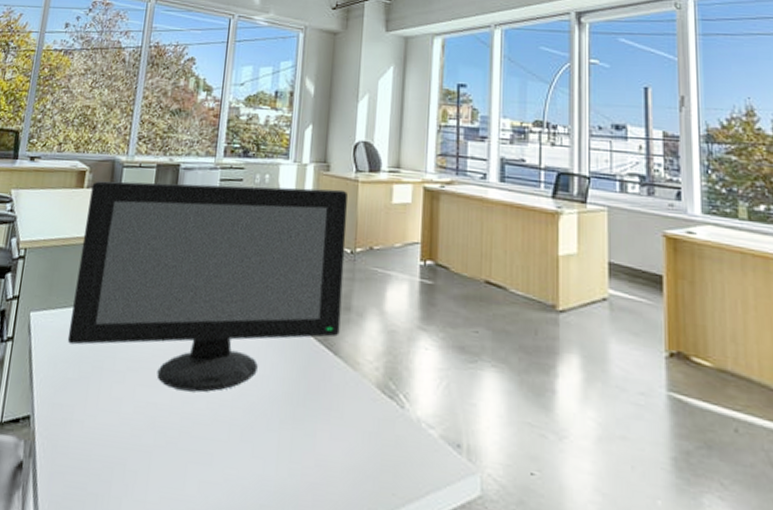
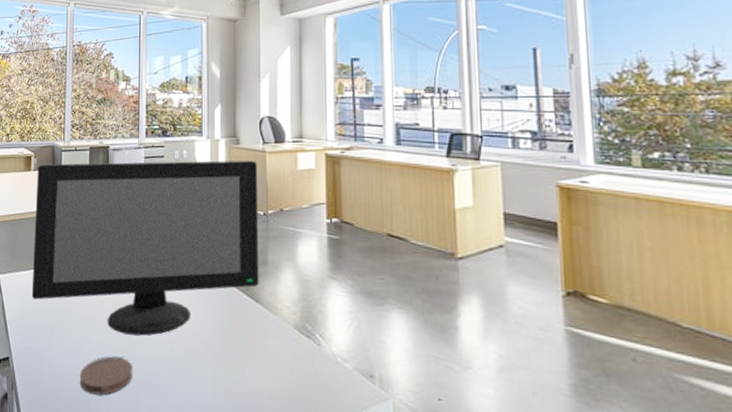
coaster: none [115,417,182,466] -> present [79,356,132,395]

